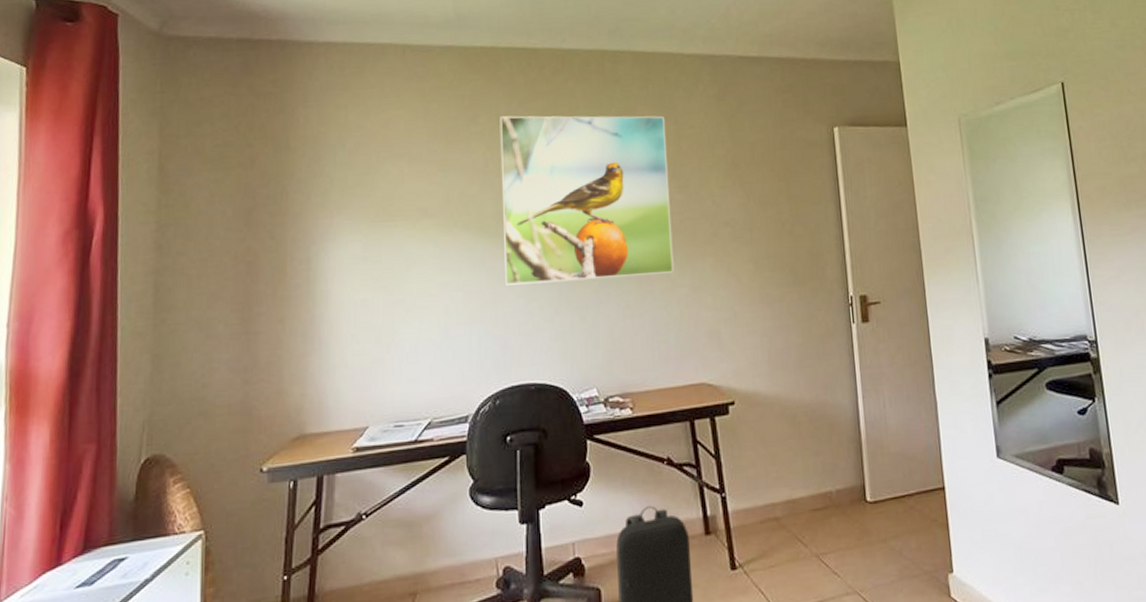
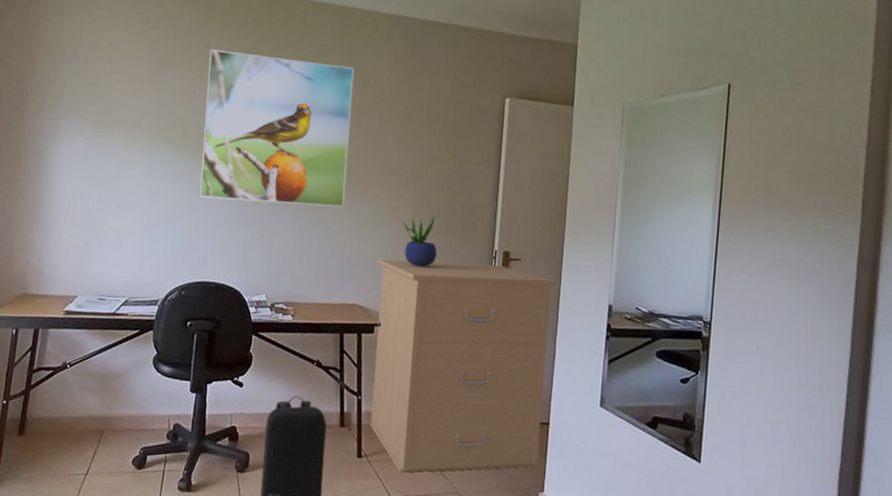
filing cabinet: none [722,312,940,579] -> present [370,259,555,473]
potted plant: none [742,267,788,329] -> present [402,215,438,268]

